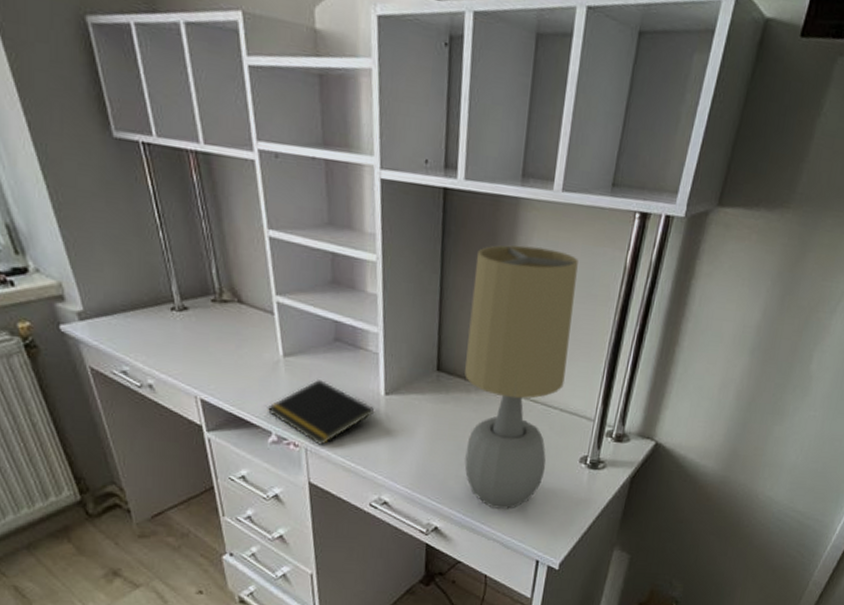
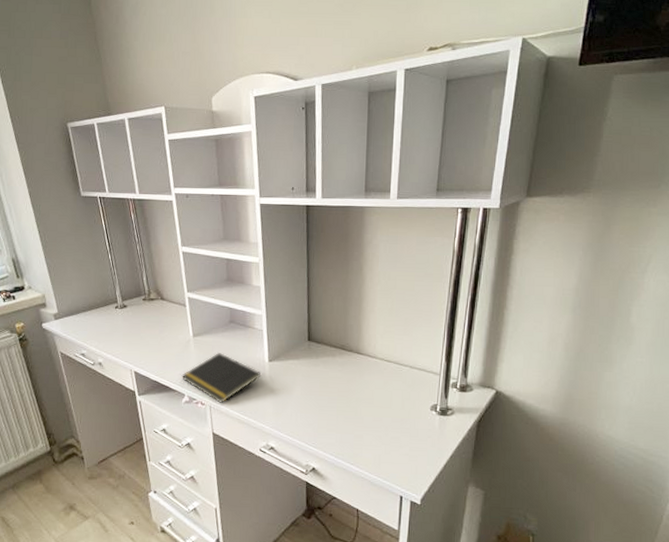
table lamp: present [464,245,579,509] -> none [330,241,415,452]

